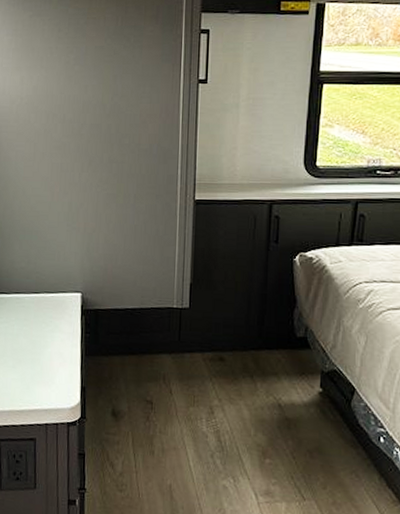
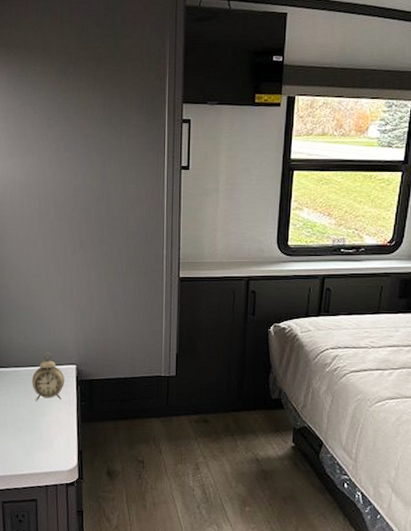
alarm clock: none [34,278,68,331] -> present [32,352,64,401]

